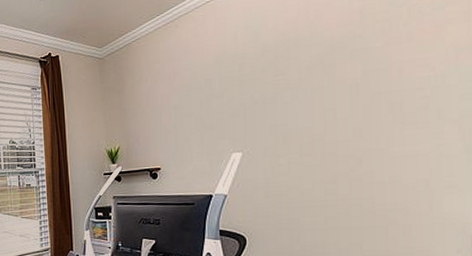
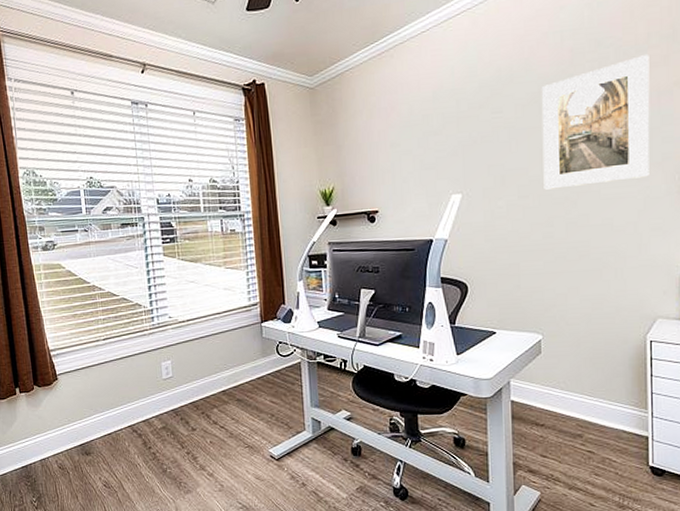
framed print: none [326,12,447,148] -> present [541,55,650,190]

